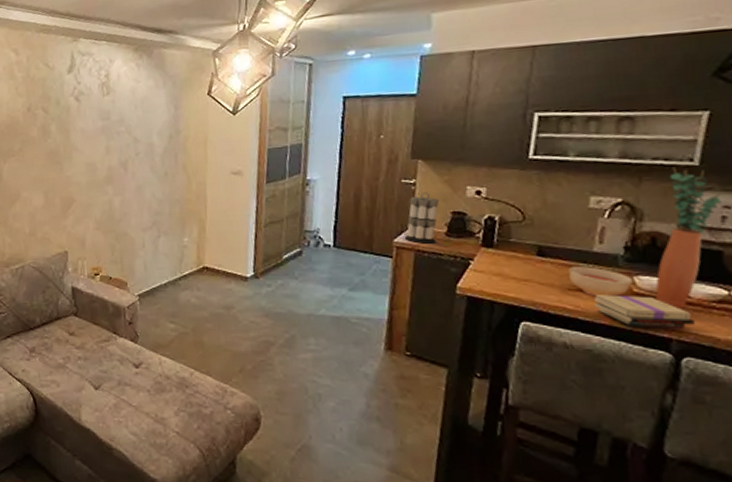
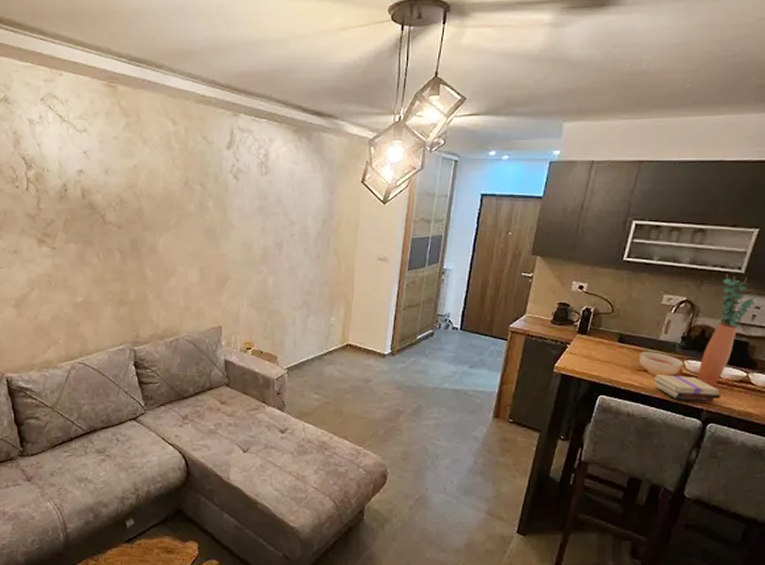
spice rack: present [404,192,440,244] -> none [518,285,550,329]

